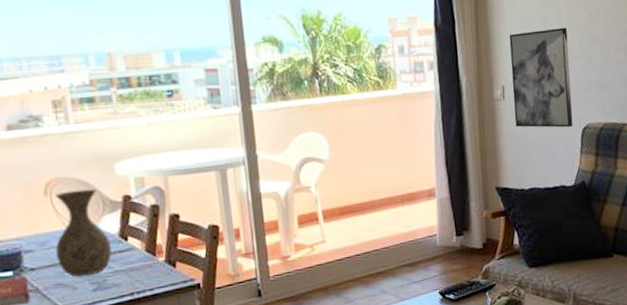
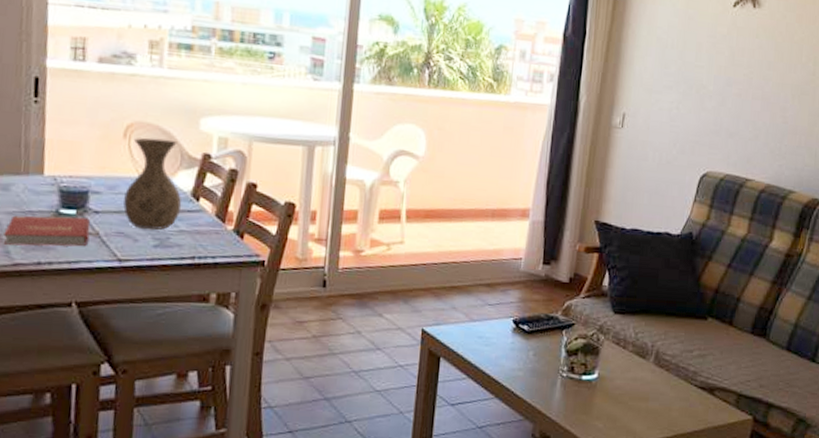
wall art: present [509,27,573,128] -> none [629,59,705,172]

